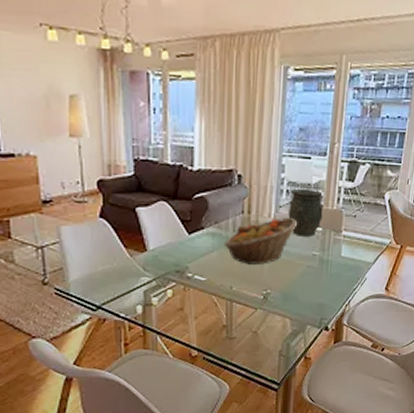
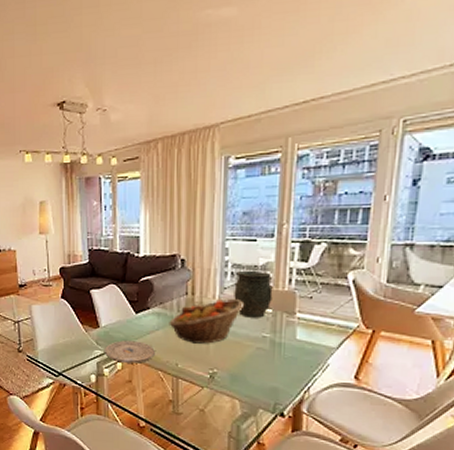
plate: none [153,265,209,289] -> present [105,340,155,363]

